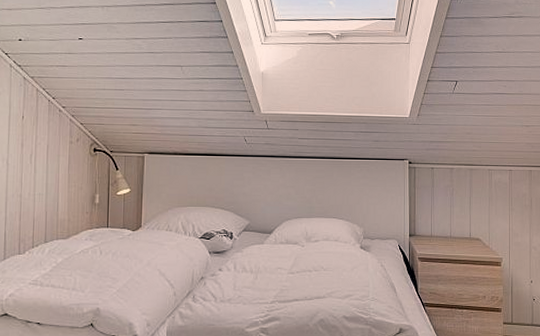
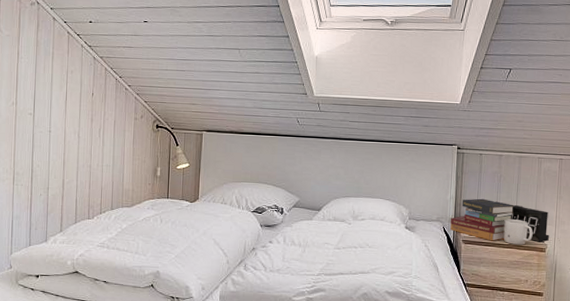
books: none [406,213,467,257] -> present [450,198,514,241]
alarm clock: none [449,216,504,256] -> present [495,201,549,243]
mug: none [459,234,488,260] -> present [503,219,533,245]

